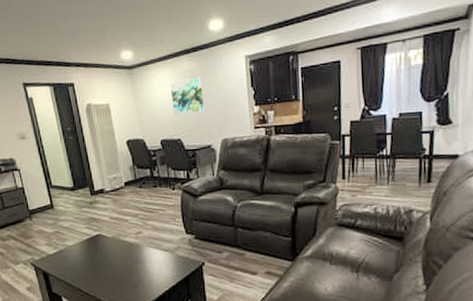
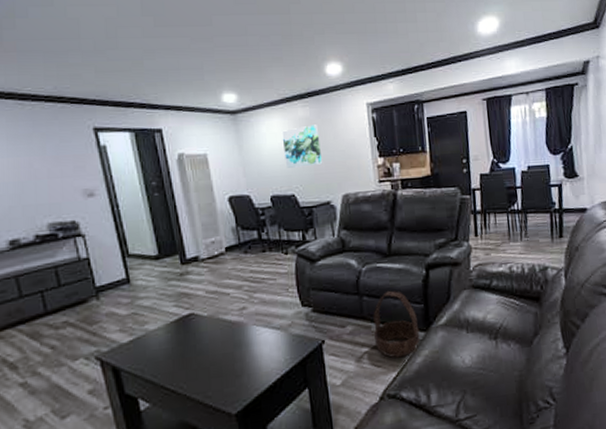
basket: none [246,224,287,282] -> present [373,290,420,359]

